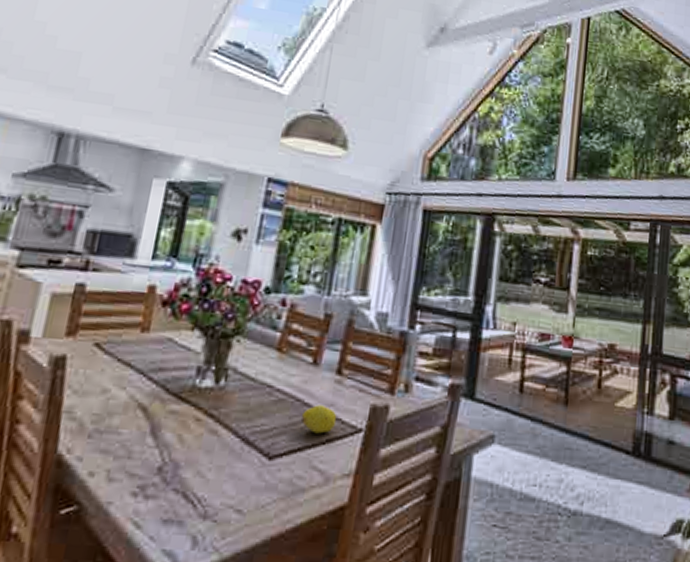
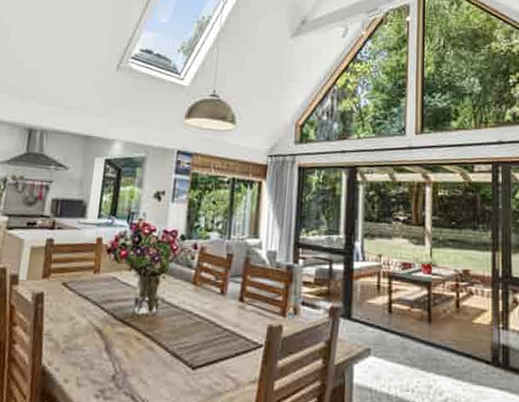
fruit: present [300,405,337,434] -> none [214,326,242,349]

